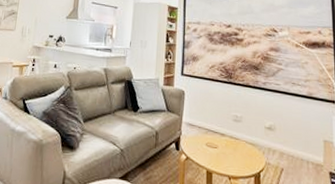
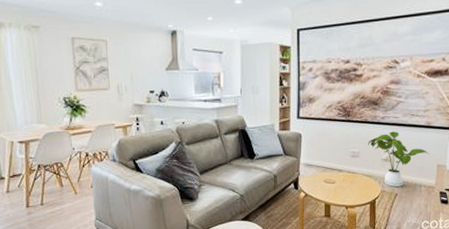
house plant: none [250,98,315,161] -> present [368,131,430,187]

